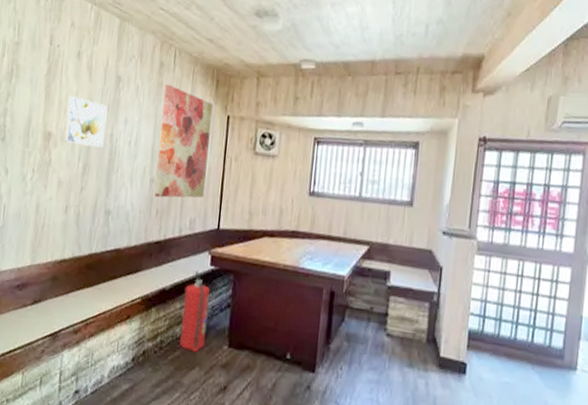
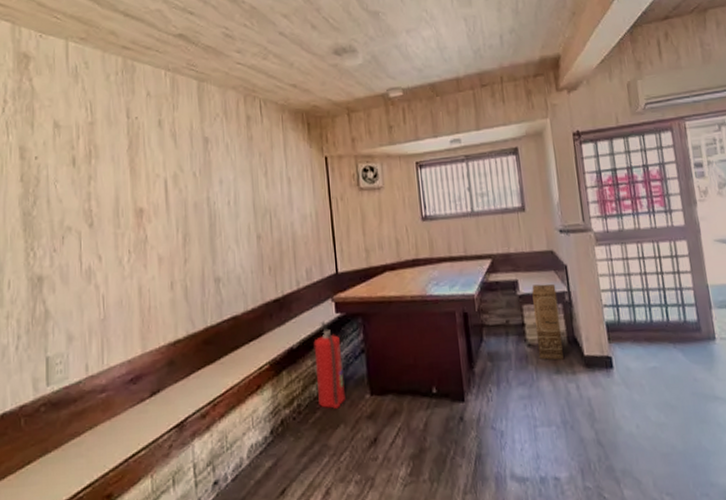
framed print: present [63,95,108,147] -> none [154,165,201,216]
wall art: present [154,84,214,198] -> none [255,136,316,254]
cardboard box: none [395,279,427,356] -> present [532,284,564,360]

